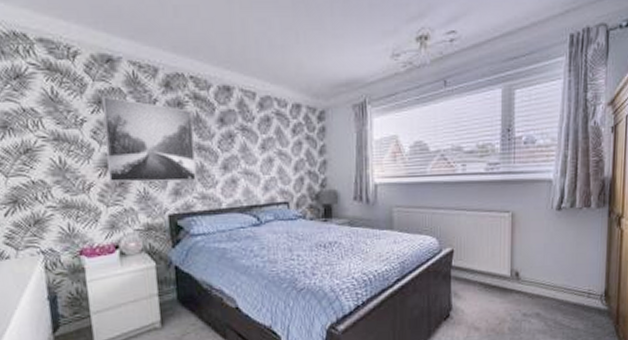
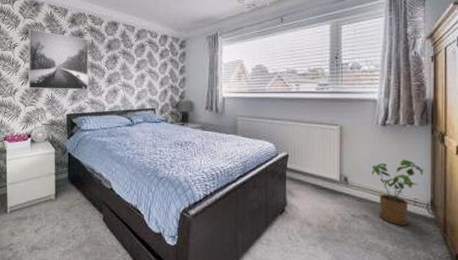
house plant: none [545,247,600,321] -> present [371,159,424,225]

